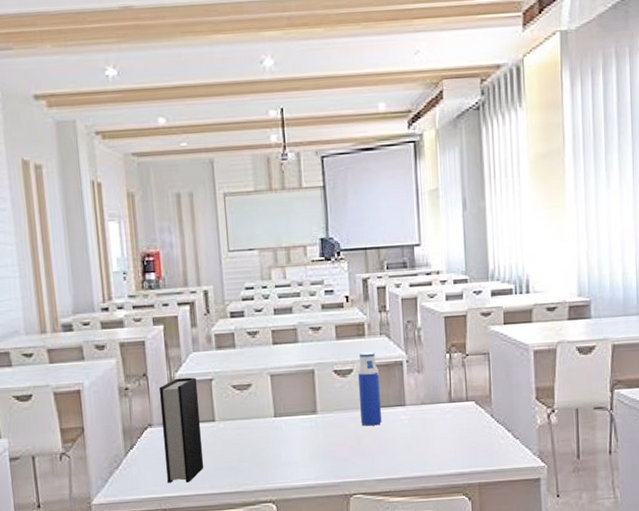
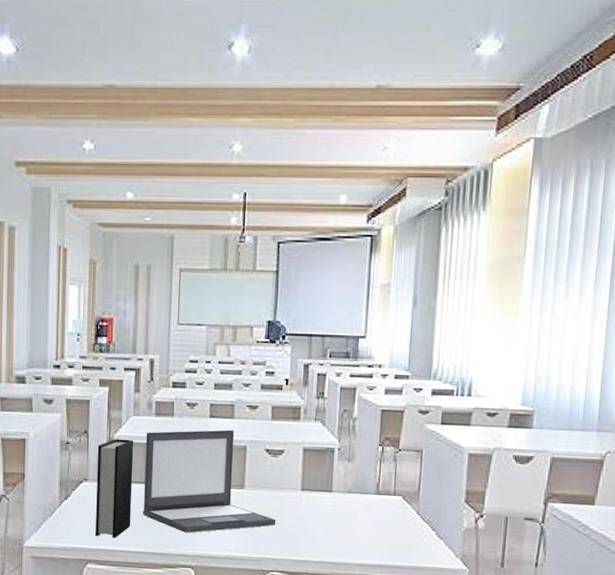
laptop: none [208,355,353,467] -> present [143,430,276,533]
water bottle: present [357,352,383,426] -> none [286,435,309,508]

